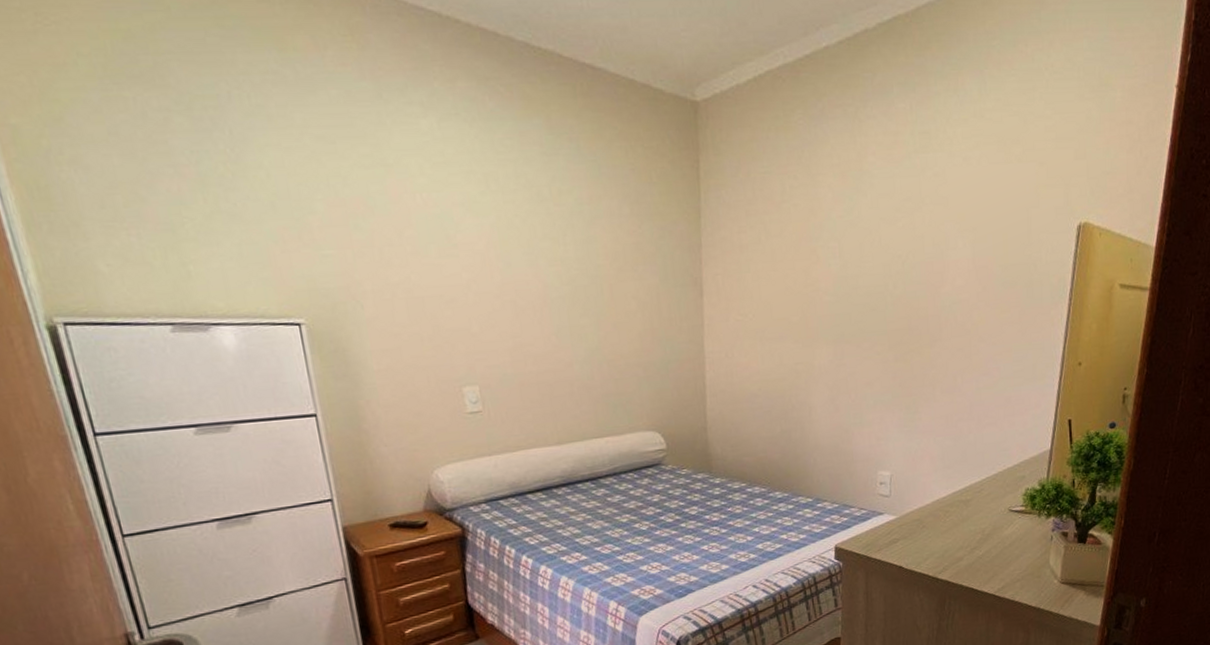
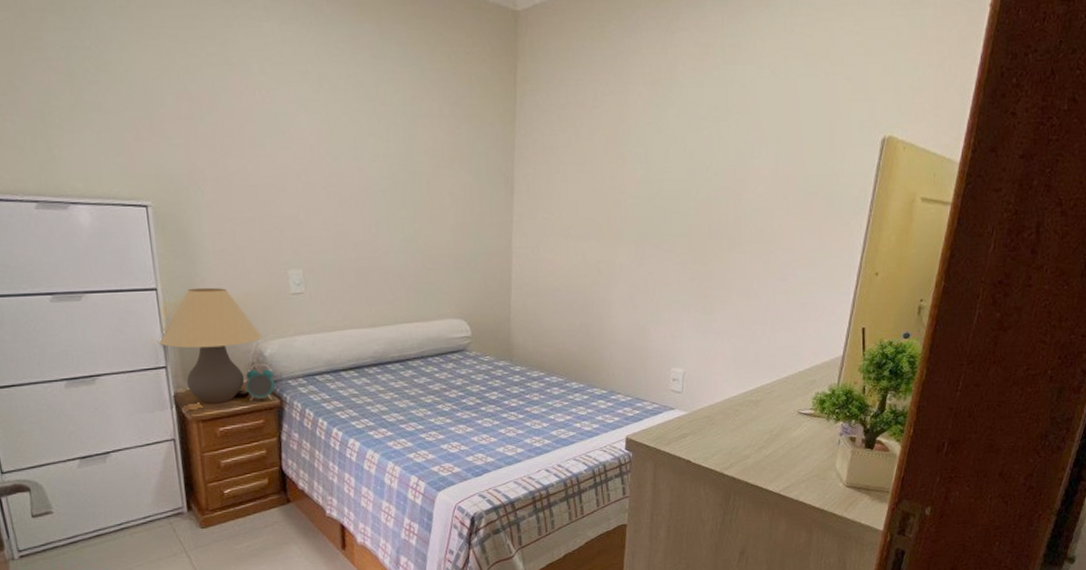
table lamp: none [320,410,439,537] -> present [157,287,263,403]
alarm clock: none [422,490,456,531] -> present [245,364,276,401]

